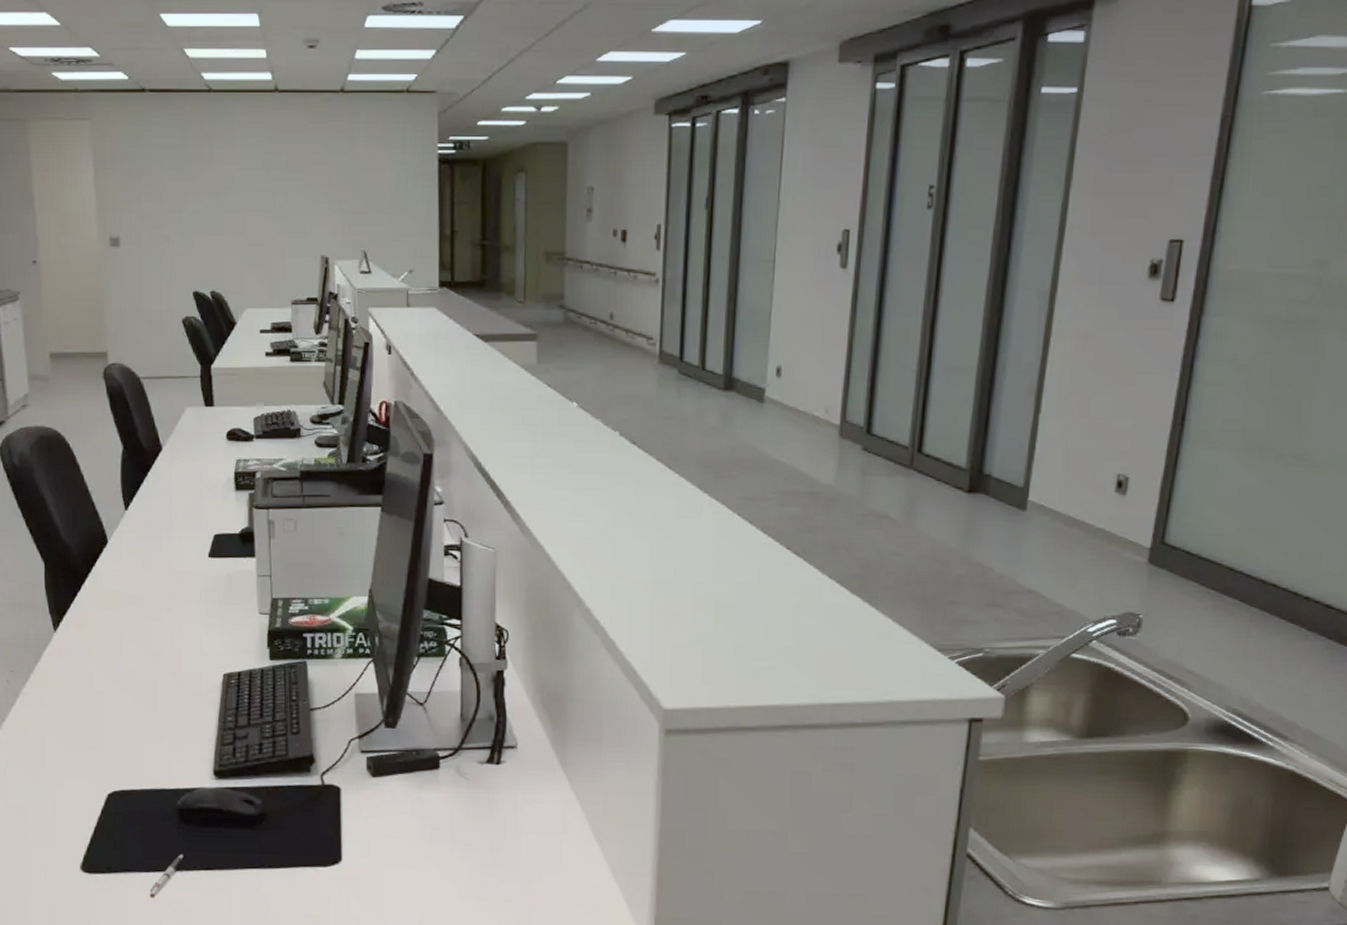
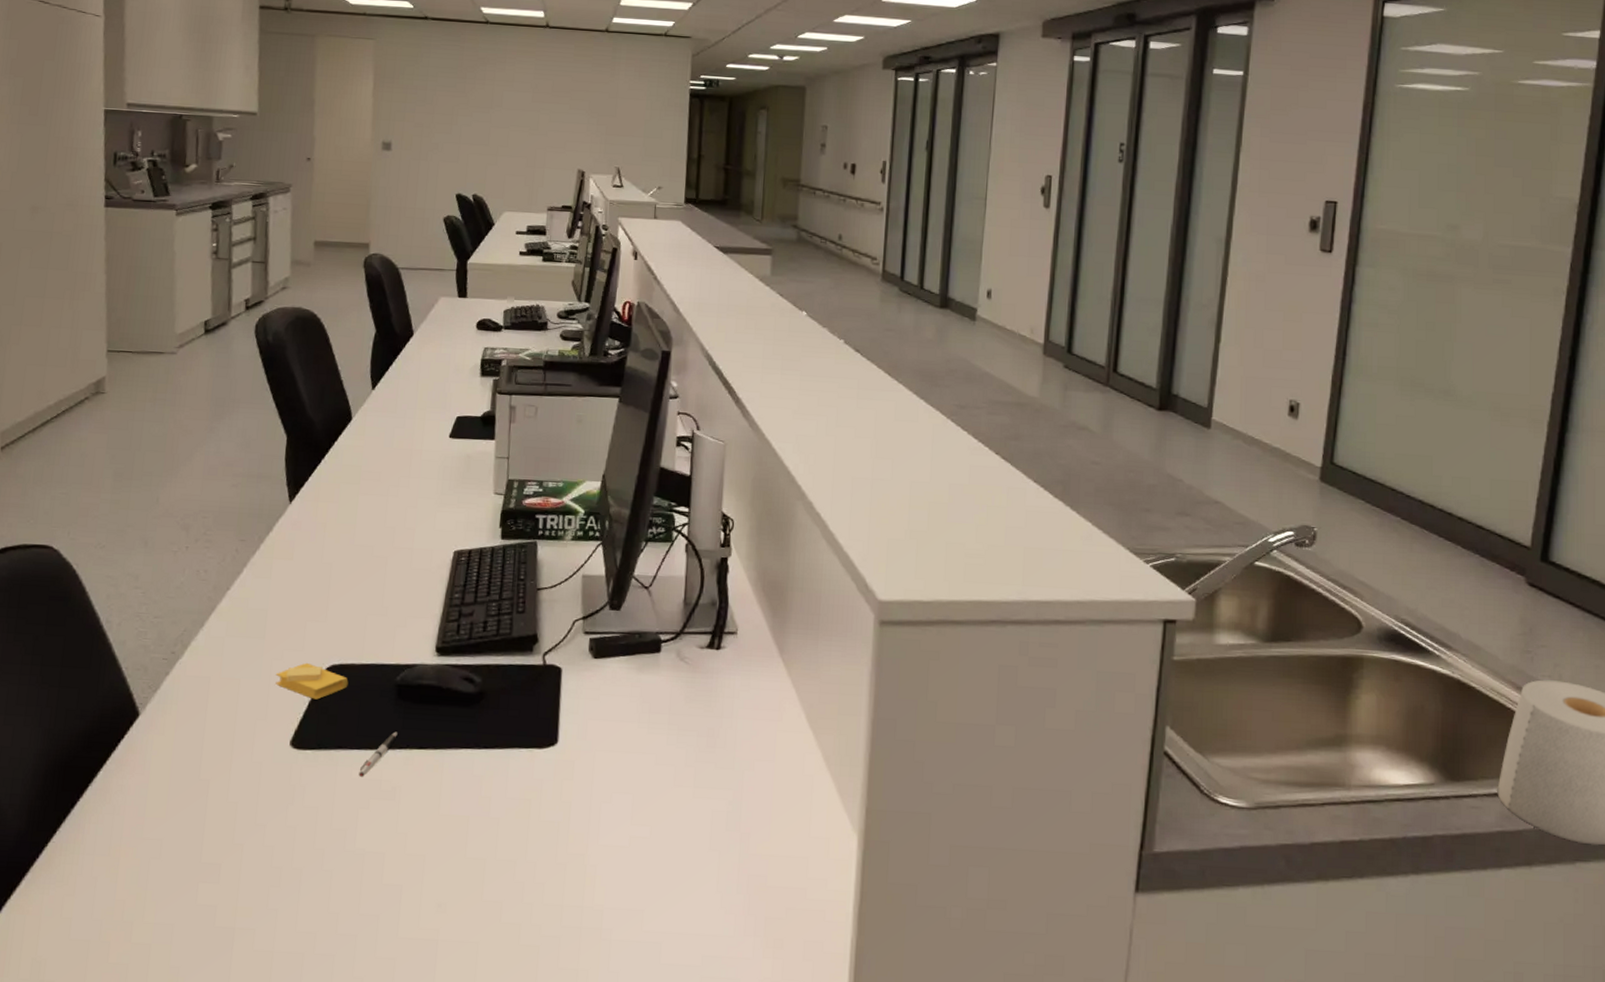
sticky notes: none [59,789,131,825] -> present [275,662,349,700]

